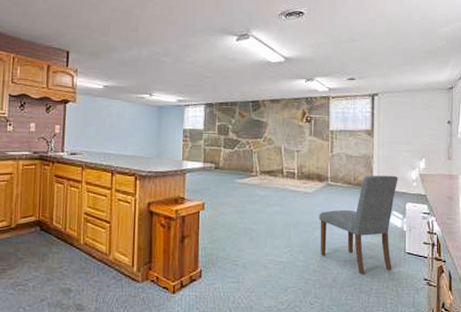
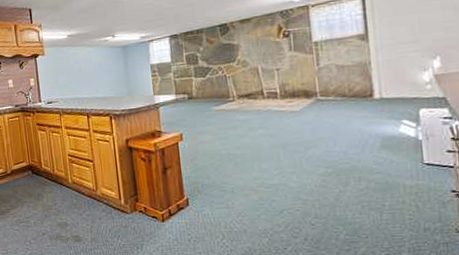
dining chair: present [319,175,398,274] -> none [310,80,408,191]

